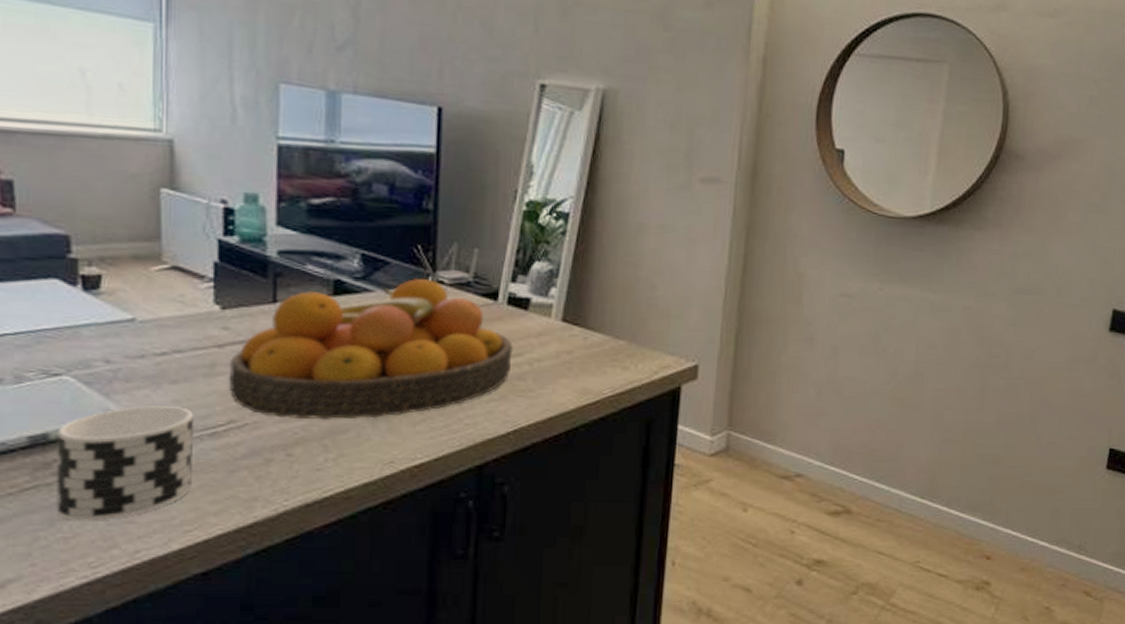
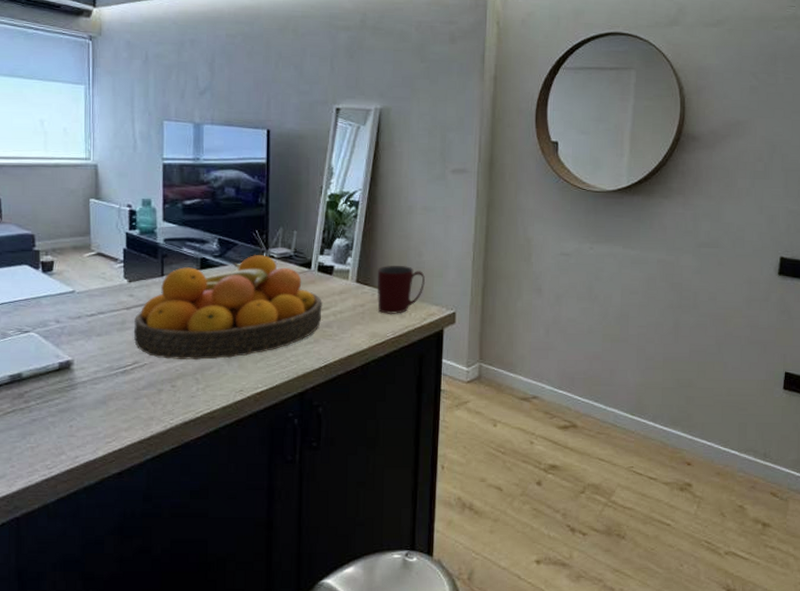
cup: present [56,406,193,521] -> none [27,352,111,435]
mug: none [591,300,658,365] -> present [377,266,425,314]

